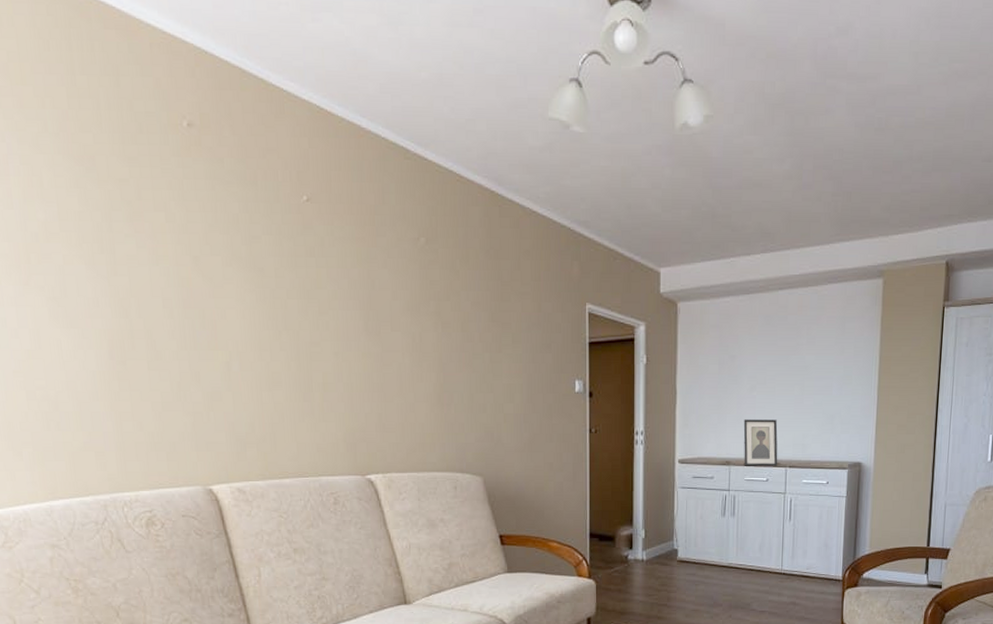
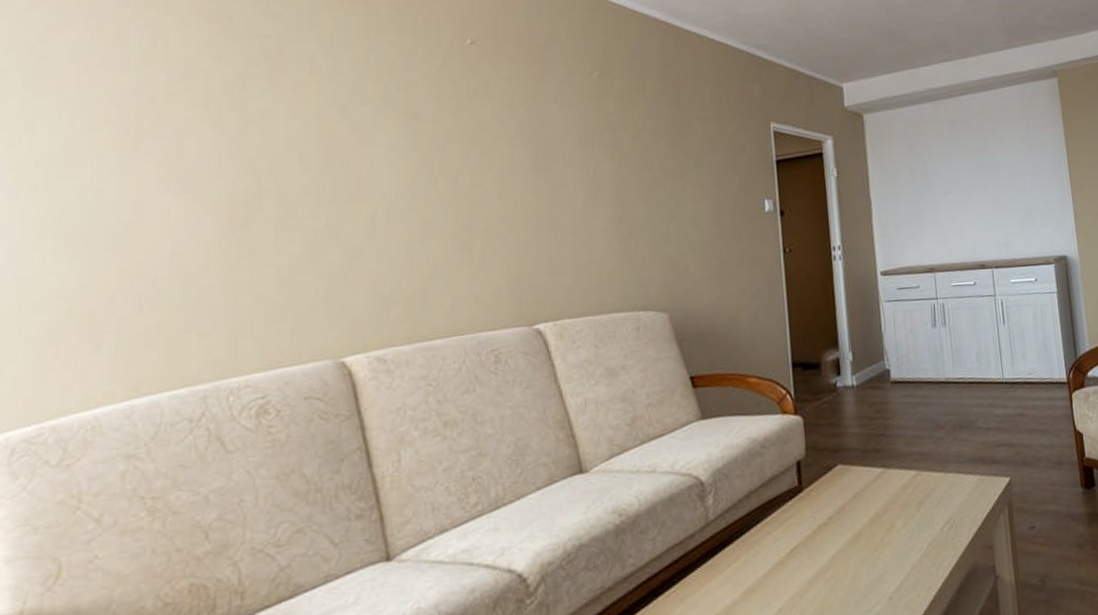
picture frame: present [743,419,778,466] -> none [943,220,983,272]

